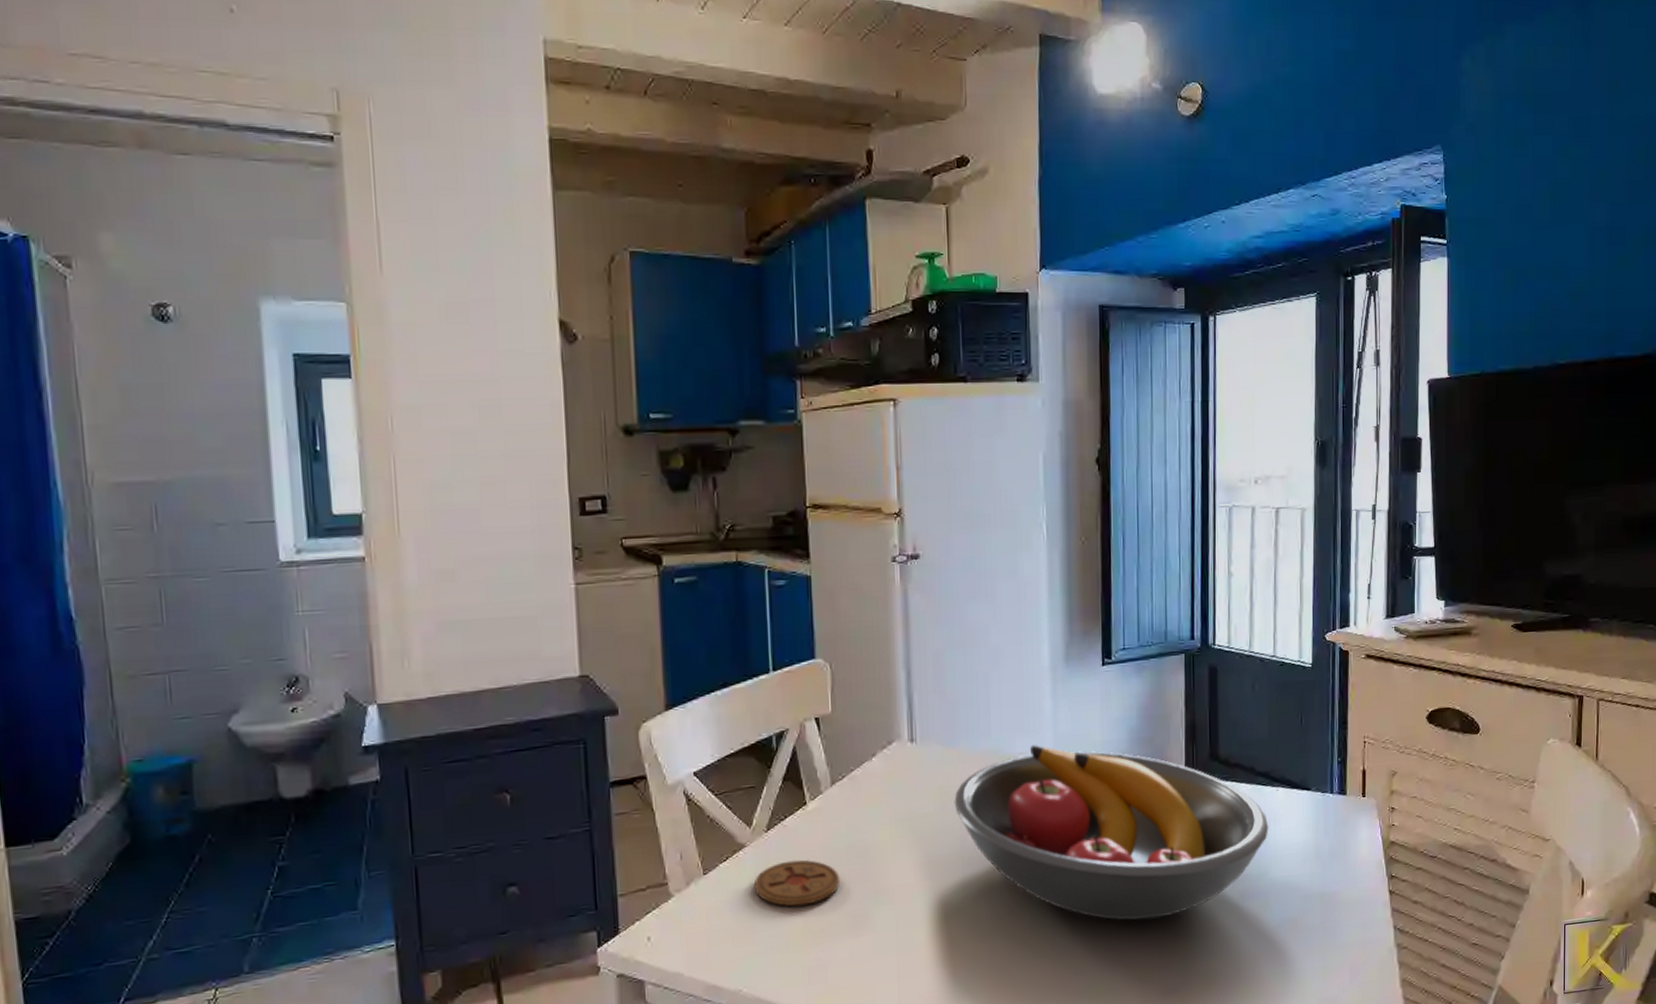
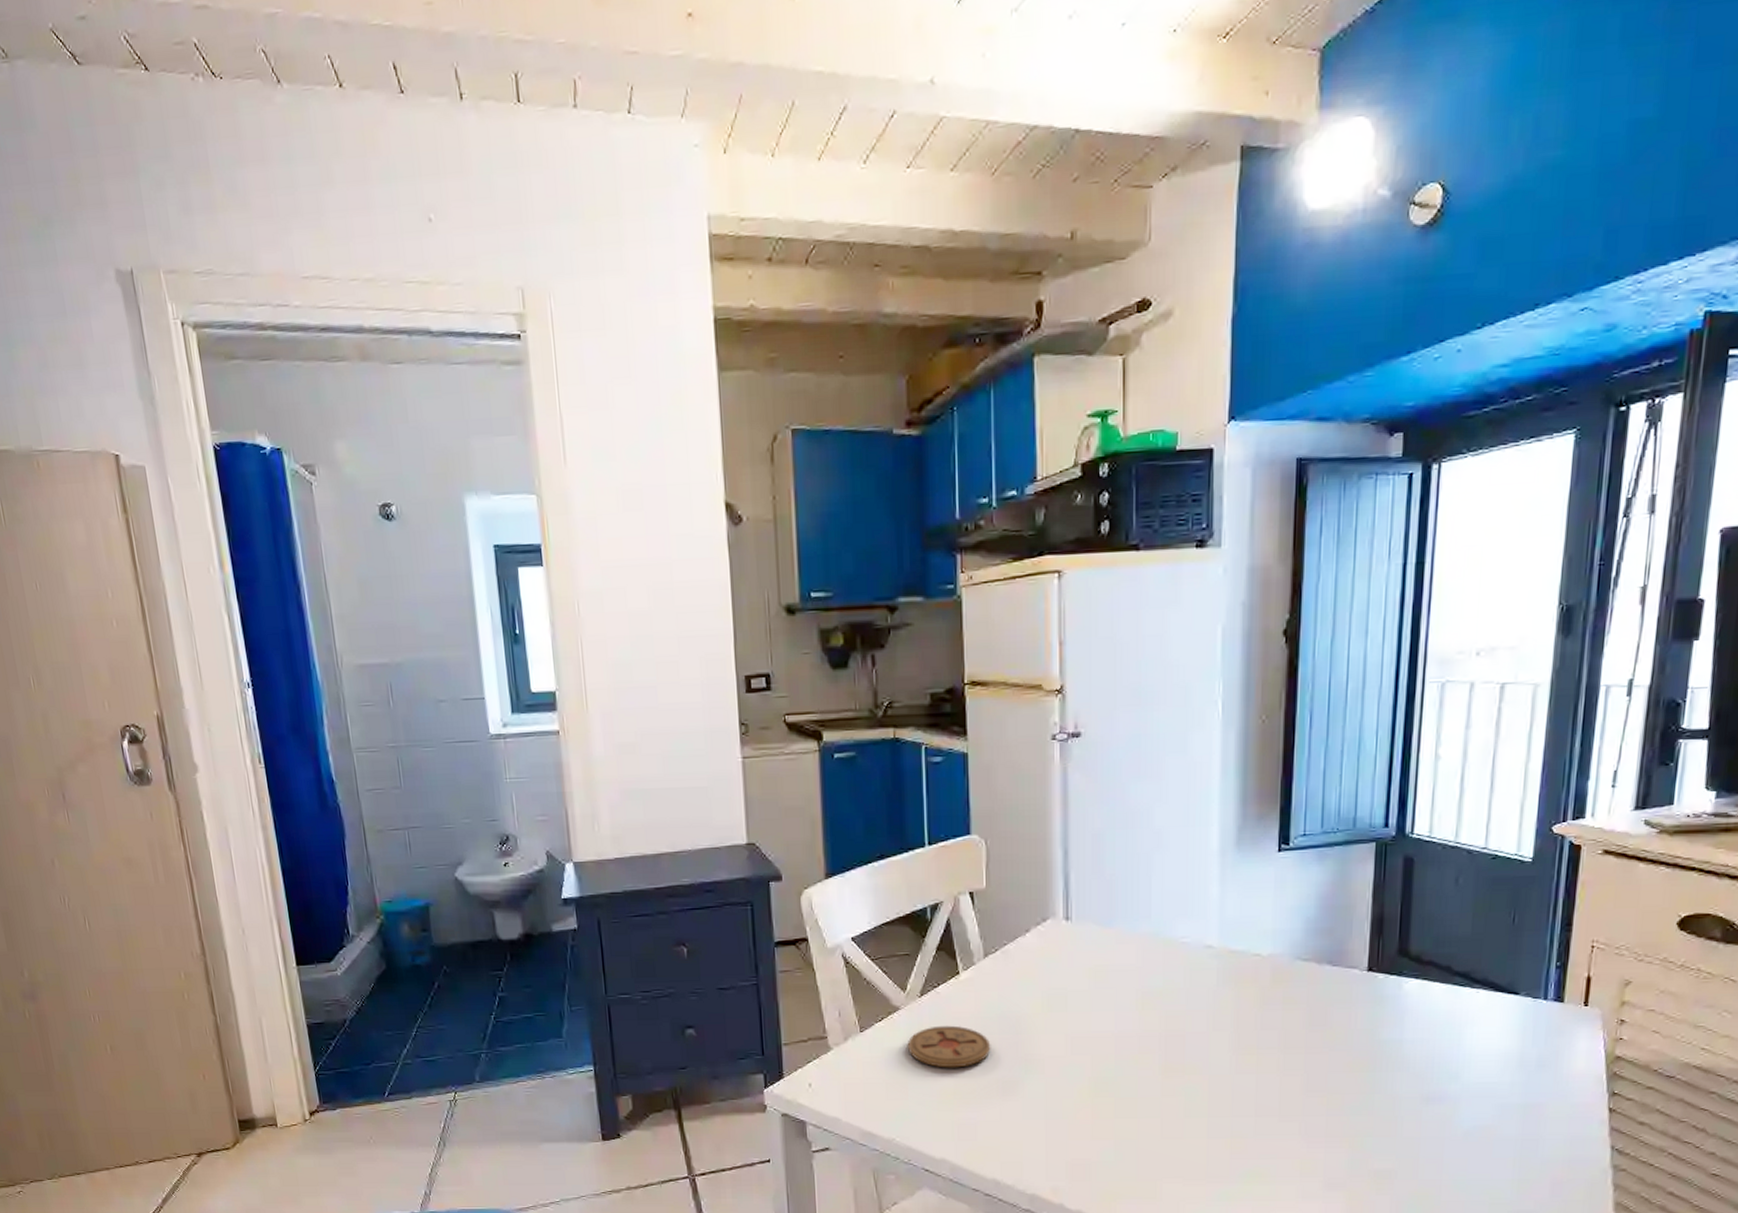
fruit bowl: present [954,745,1269,921] -> none [1109,930,1465,1113]

